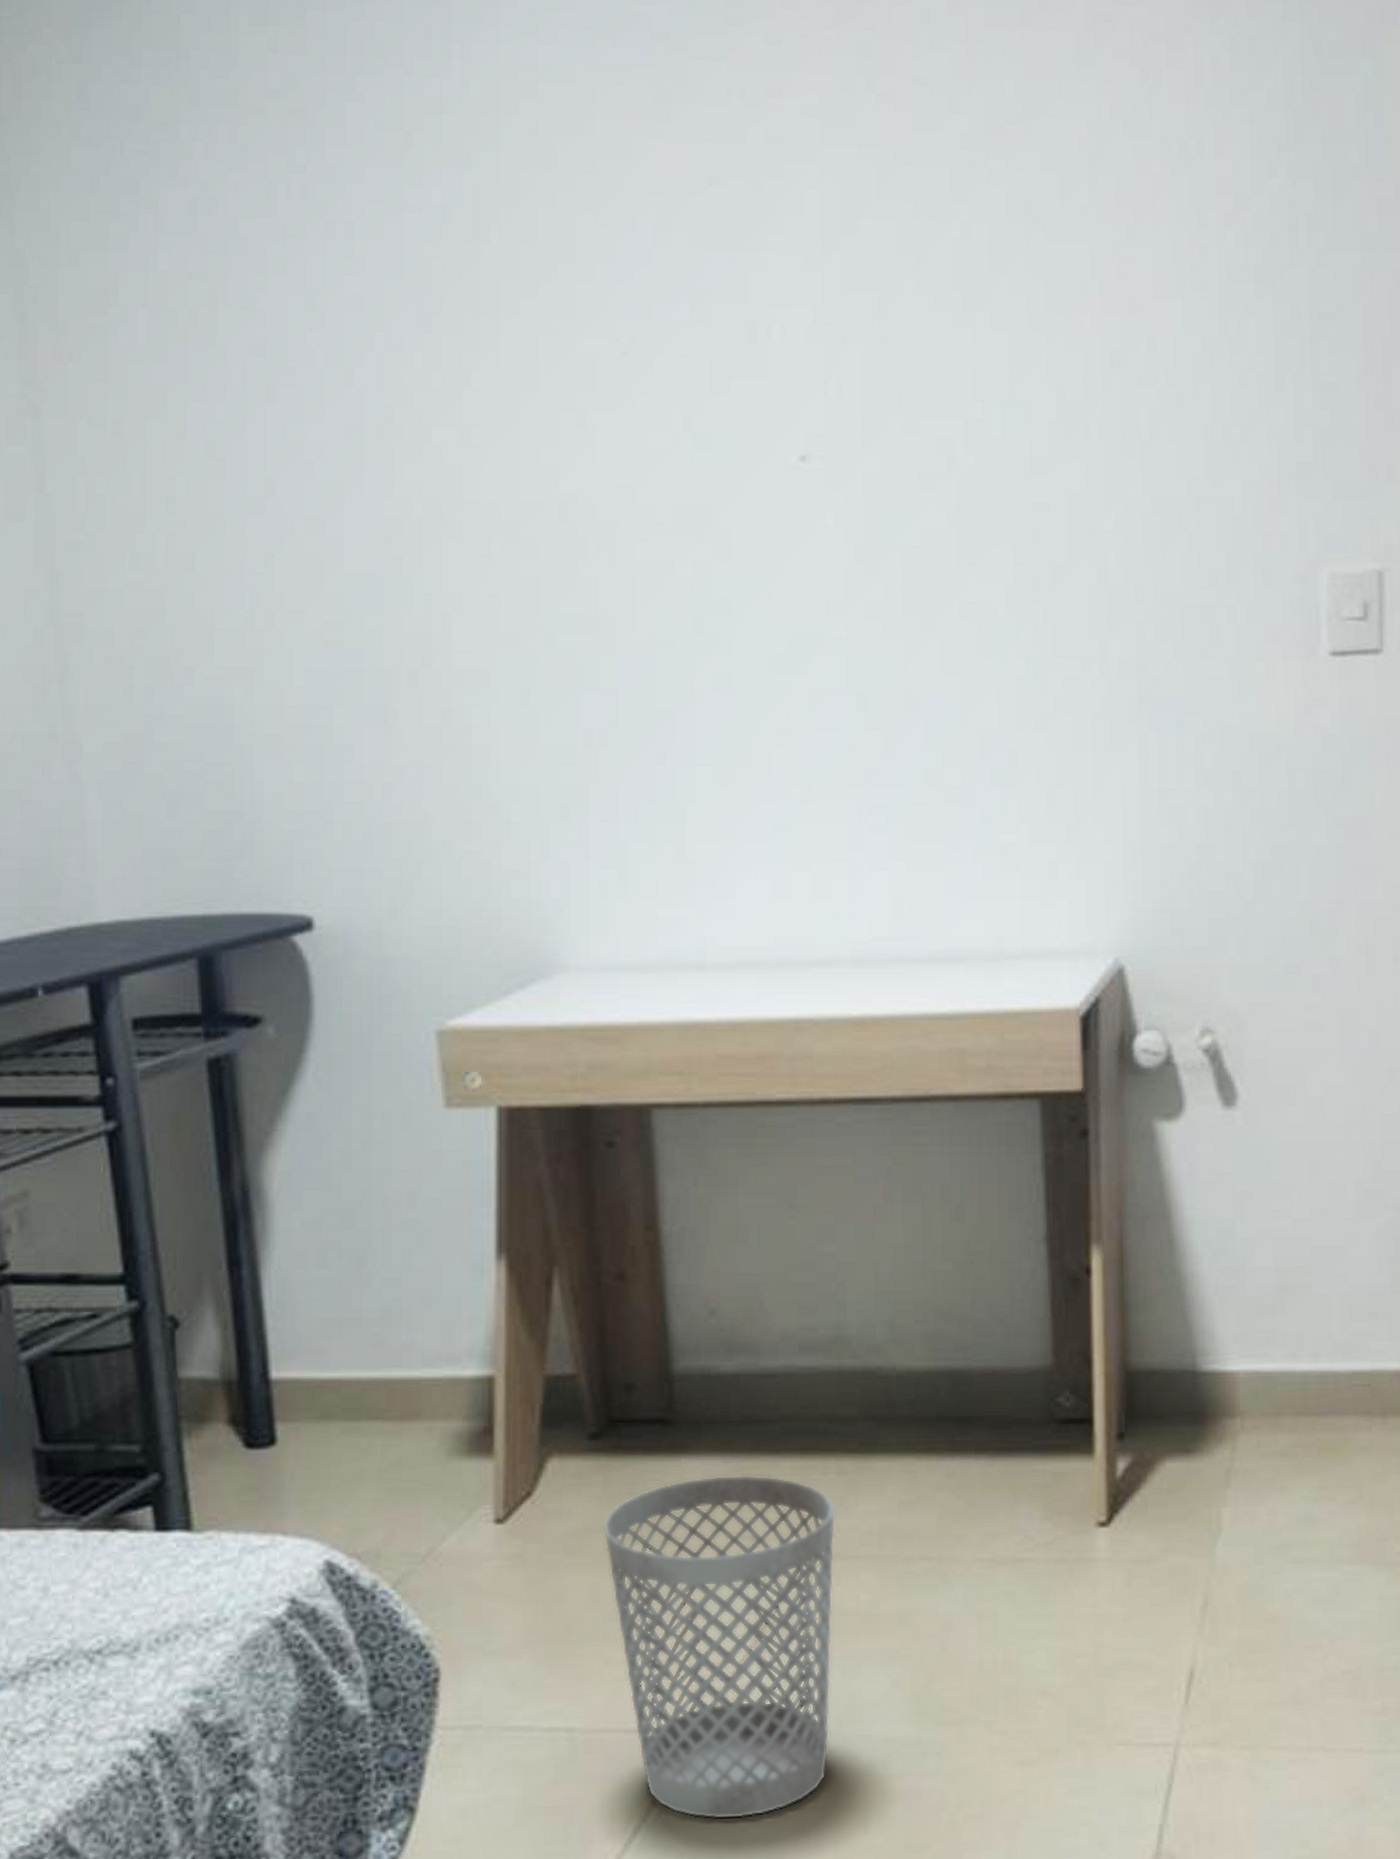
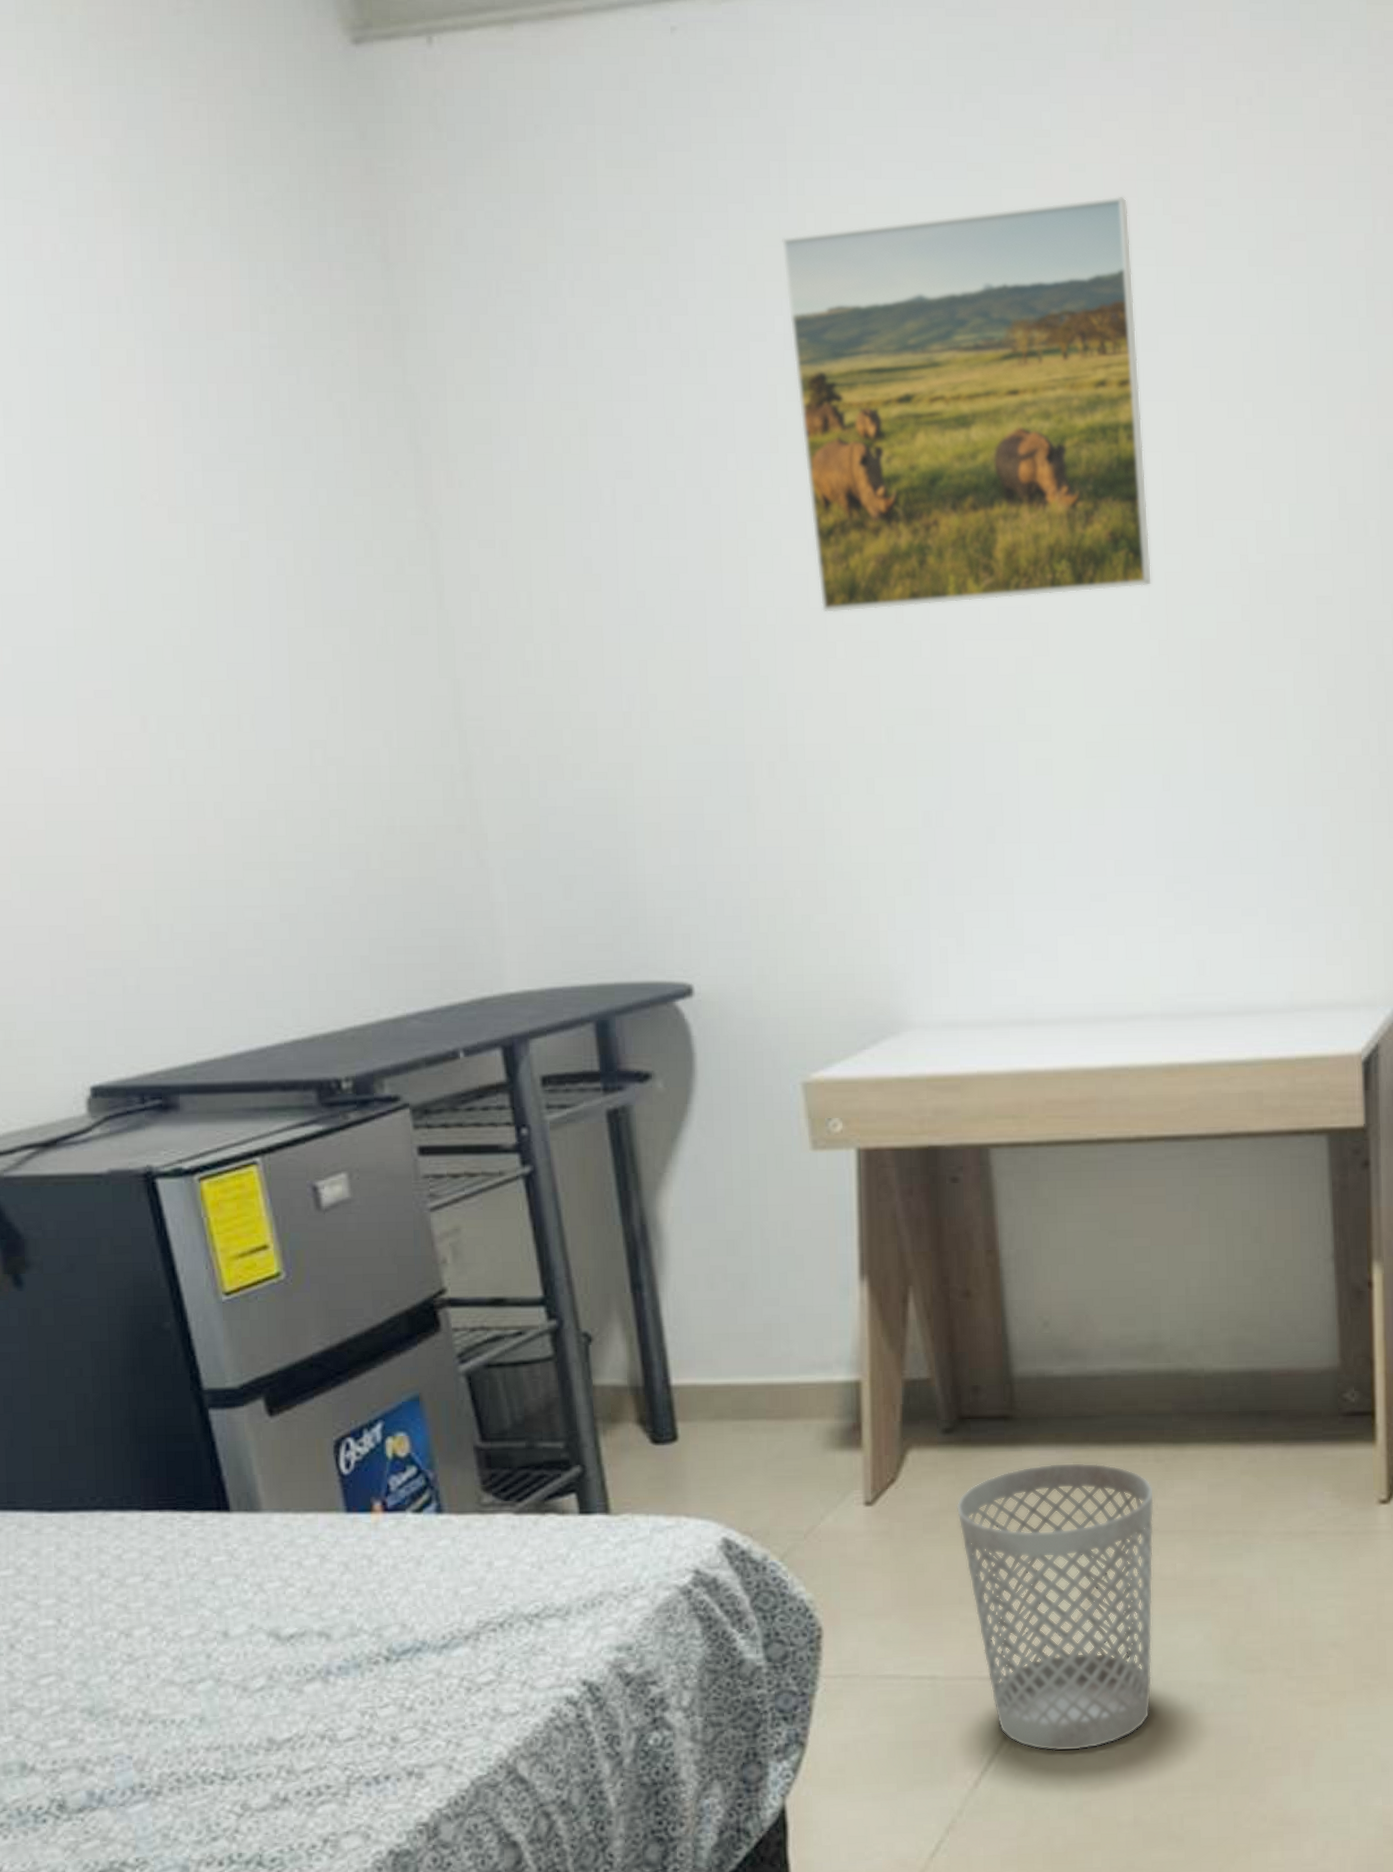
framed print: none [442,71,849,508] -> present [781,196,1152,613]

